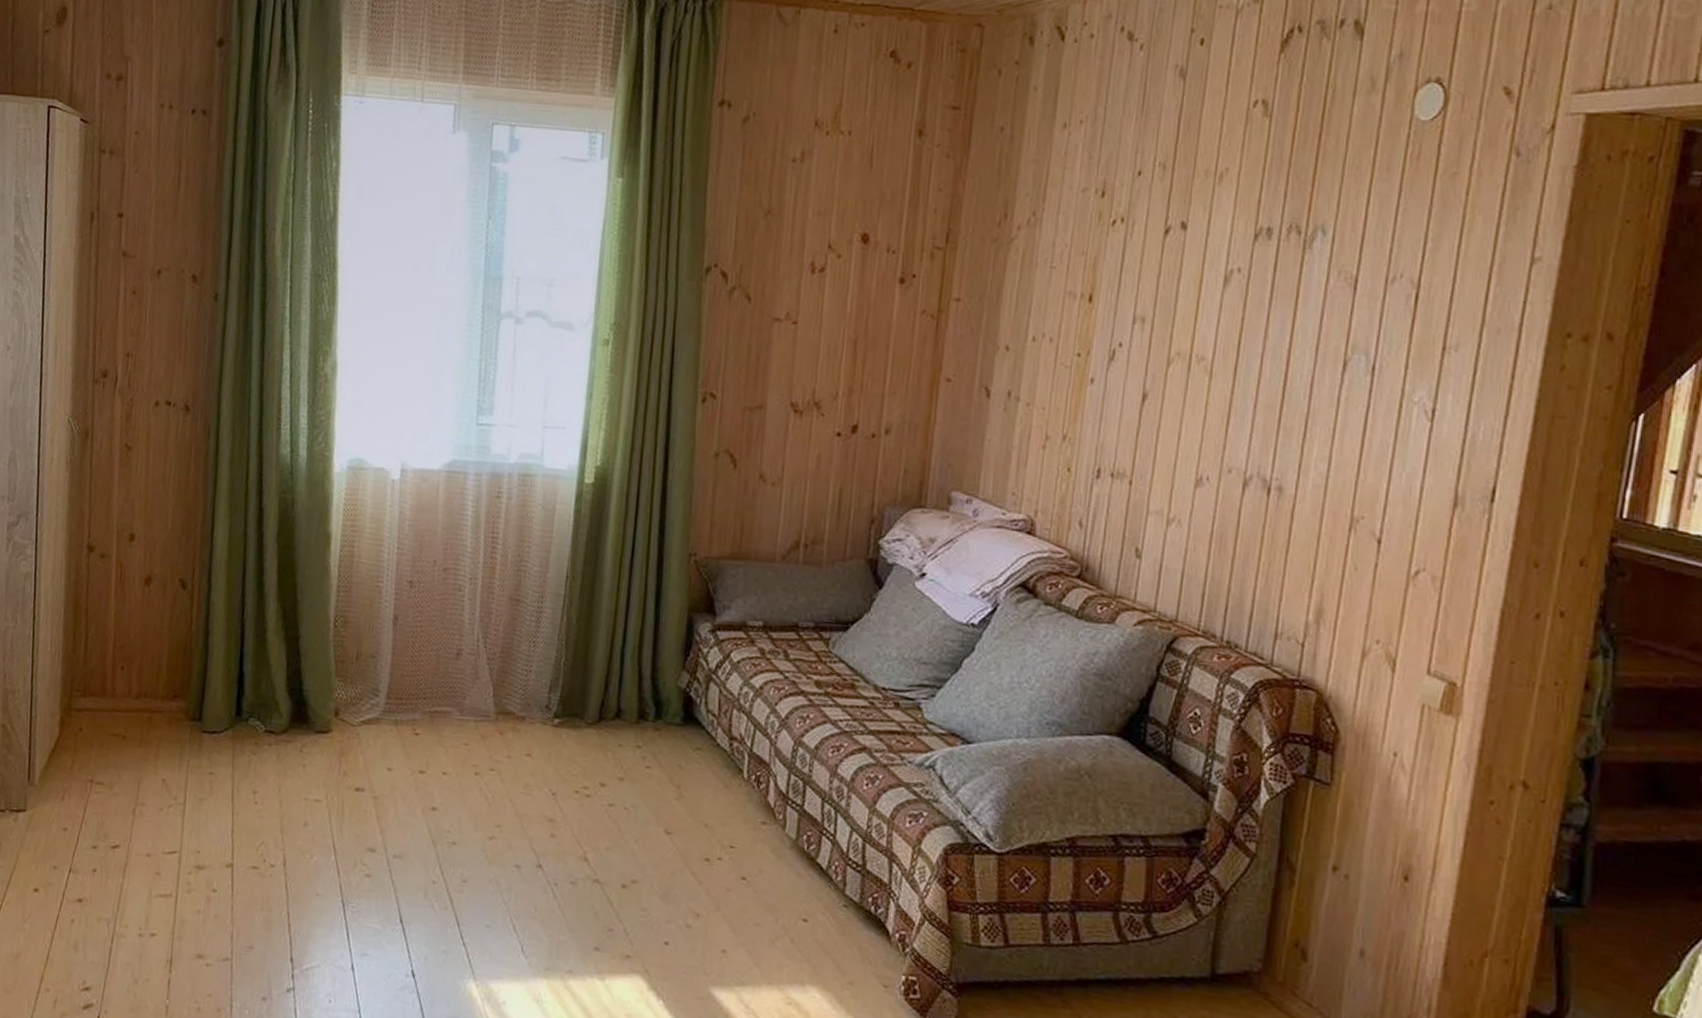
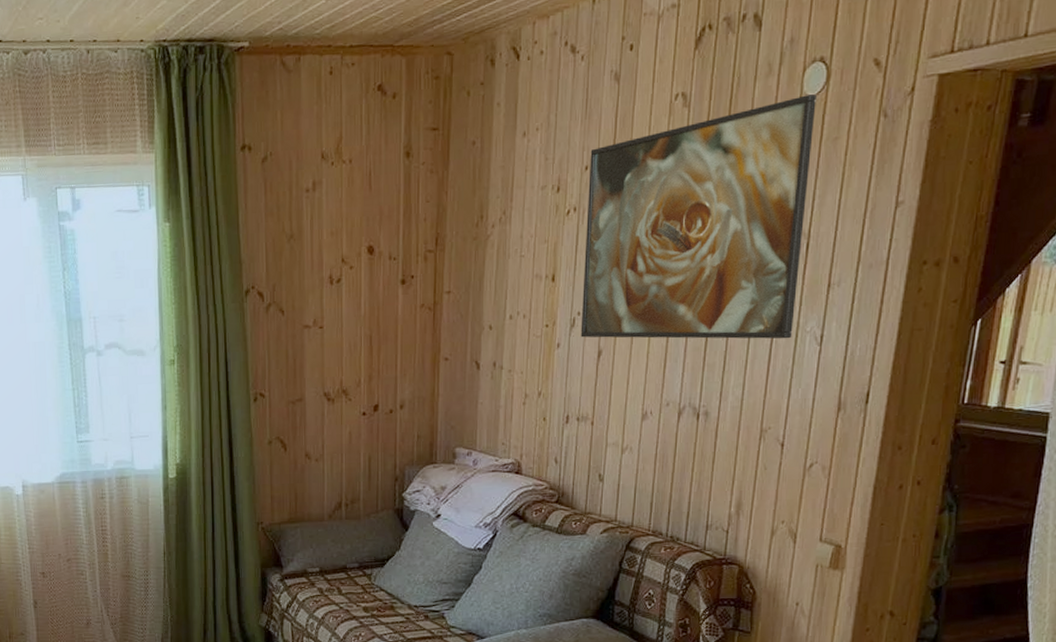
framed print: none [1121,119,1431,408] -> present [580,94,816,339]

